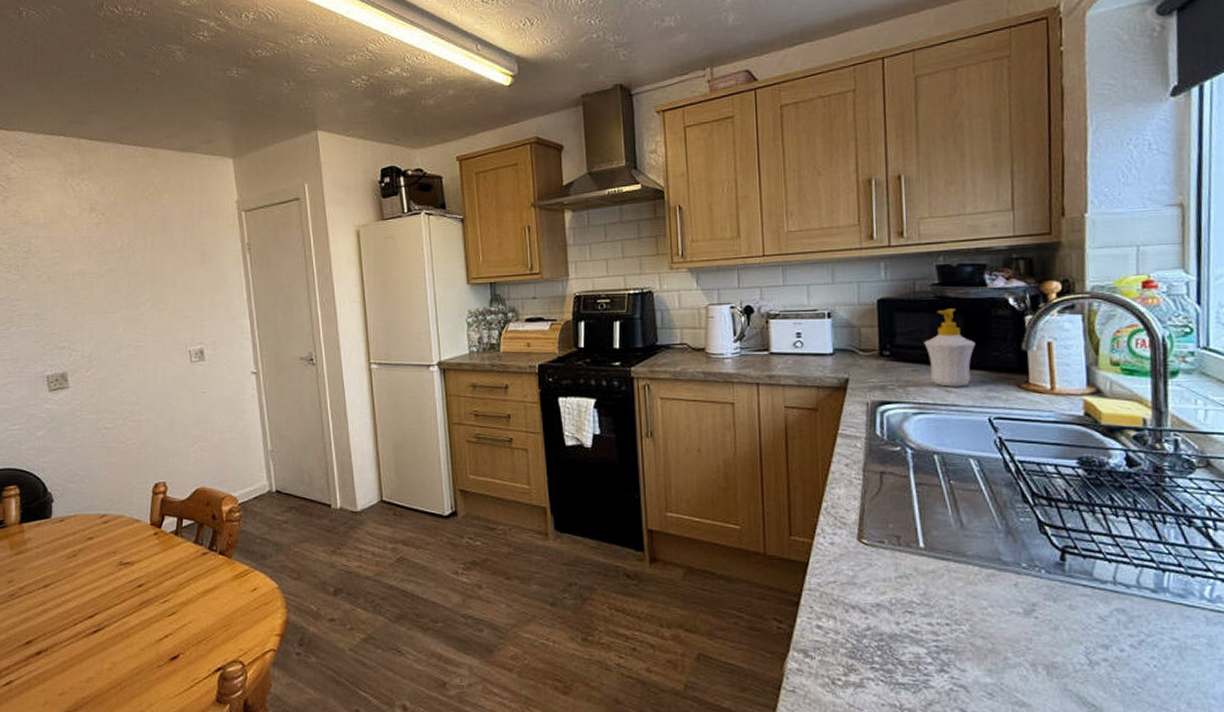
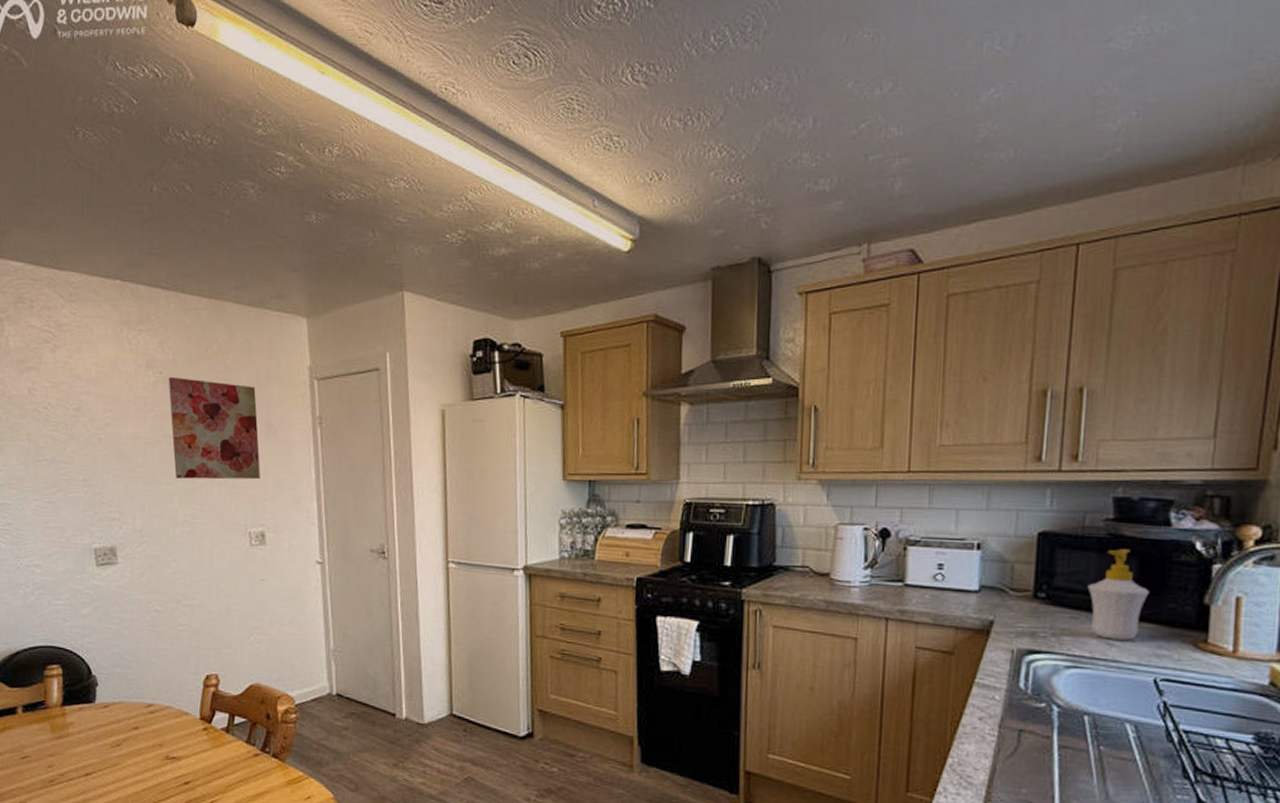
wall art: none [110,217,198,307] -> present [168,377,261,480]

